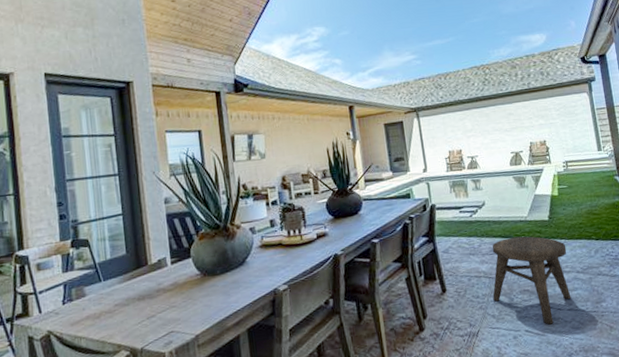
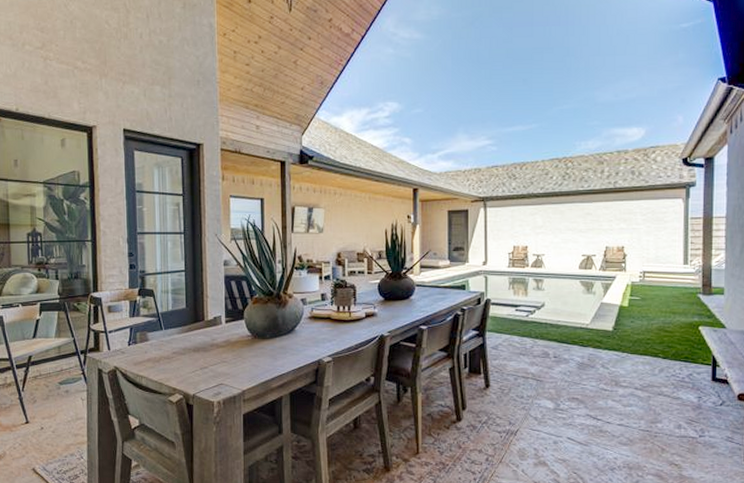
stool: present [492,236,571,325] -> none [538,343,628,436]

